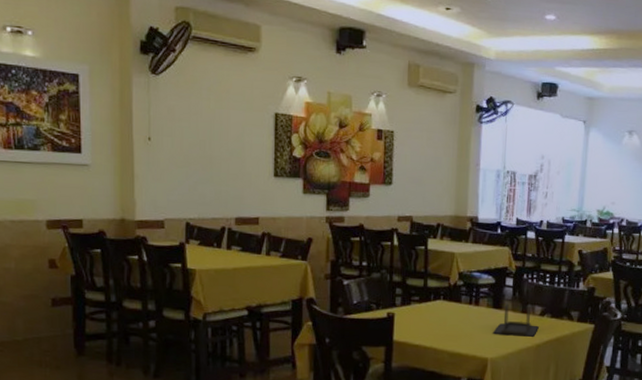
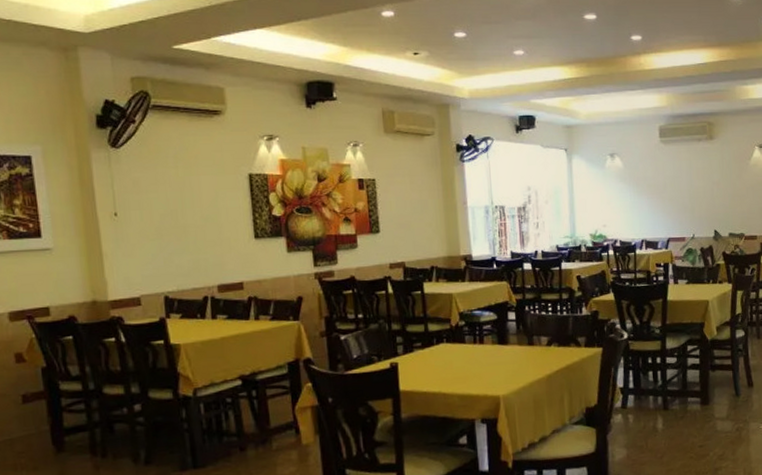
napkin holder: present [493,303,539,338] -> none [501,337,547,370]

